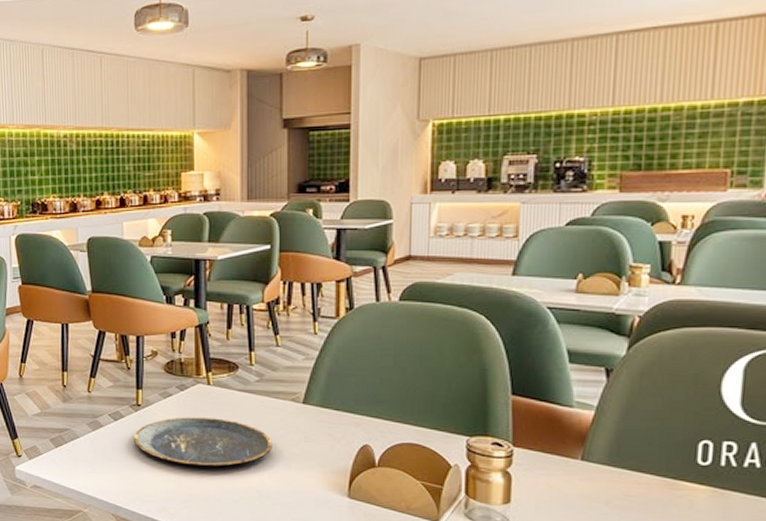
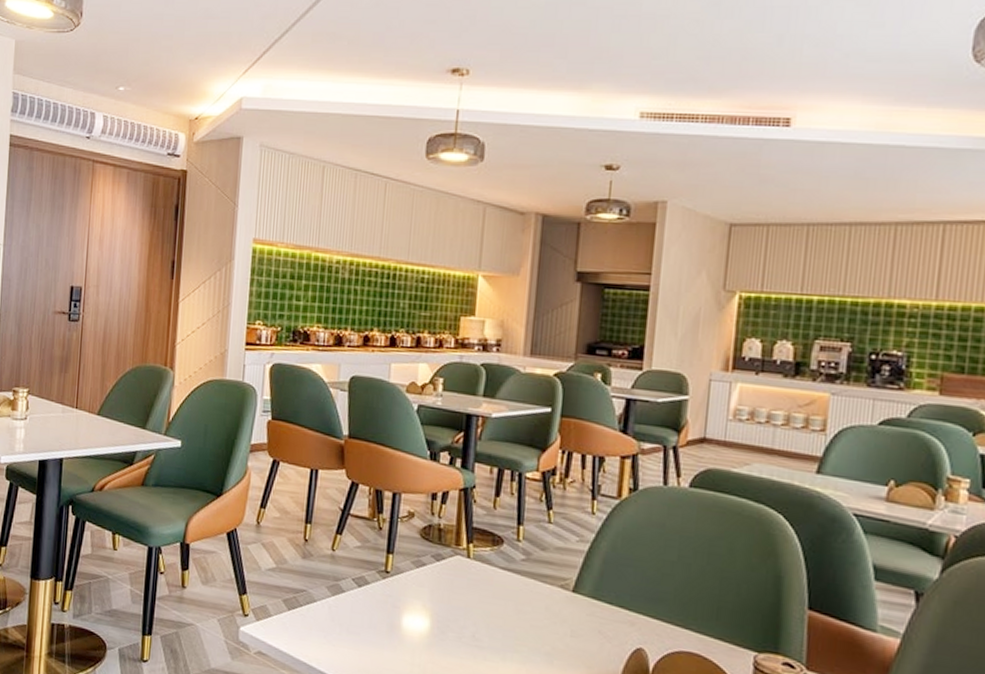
plate: present [134,417,272,467] -> none [378,591,534,656]

